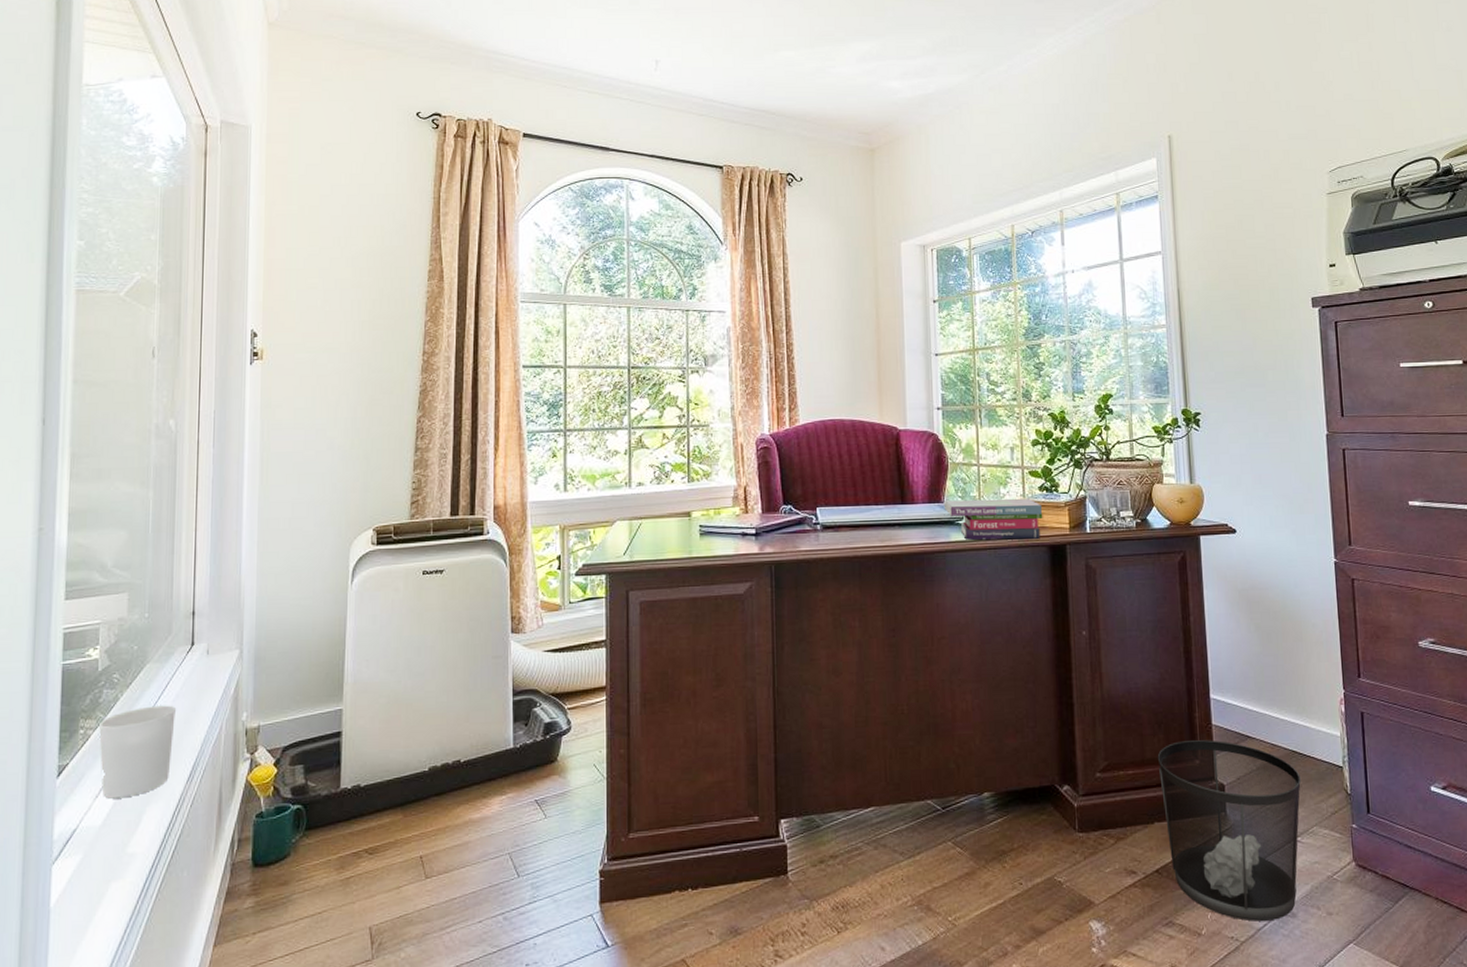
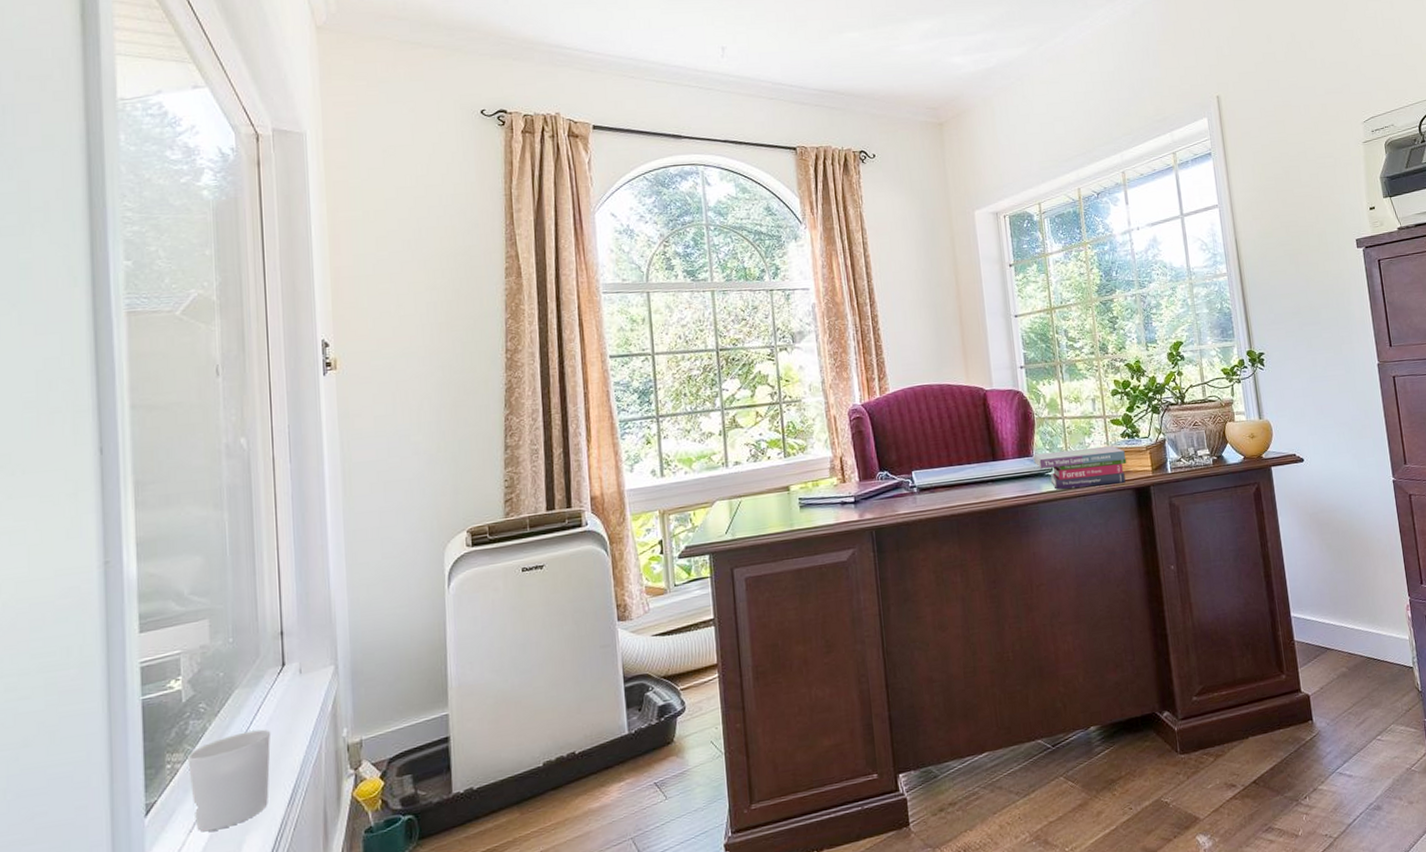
waste bin: present [1157,740,1301,922] -> none [1247,655,1381,819]

